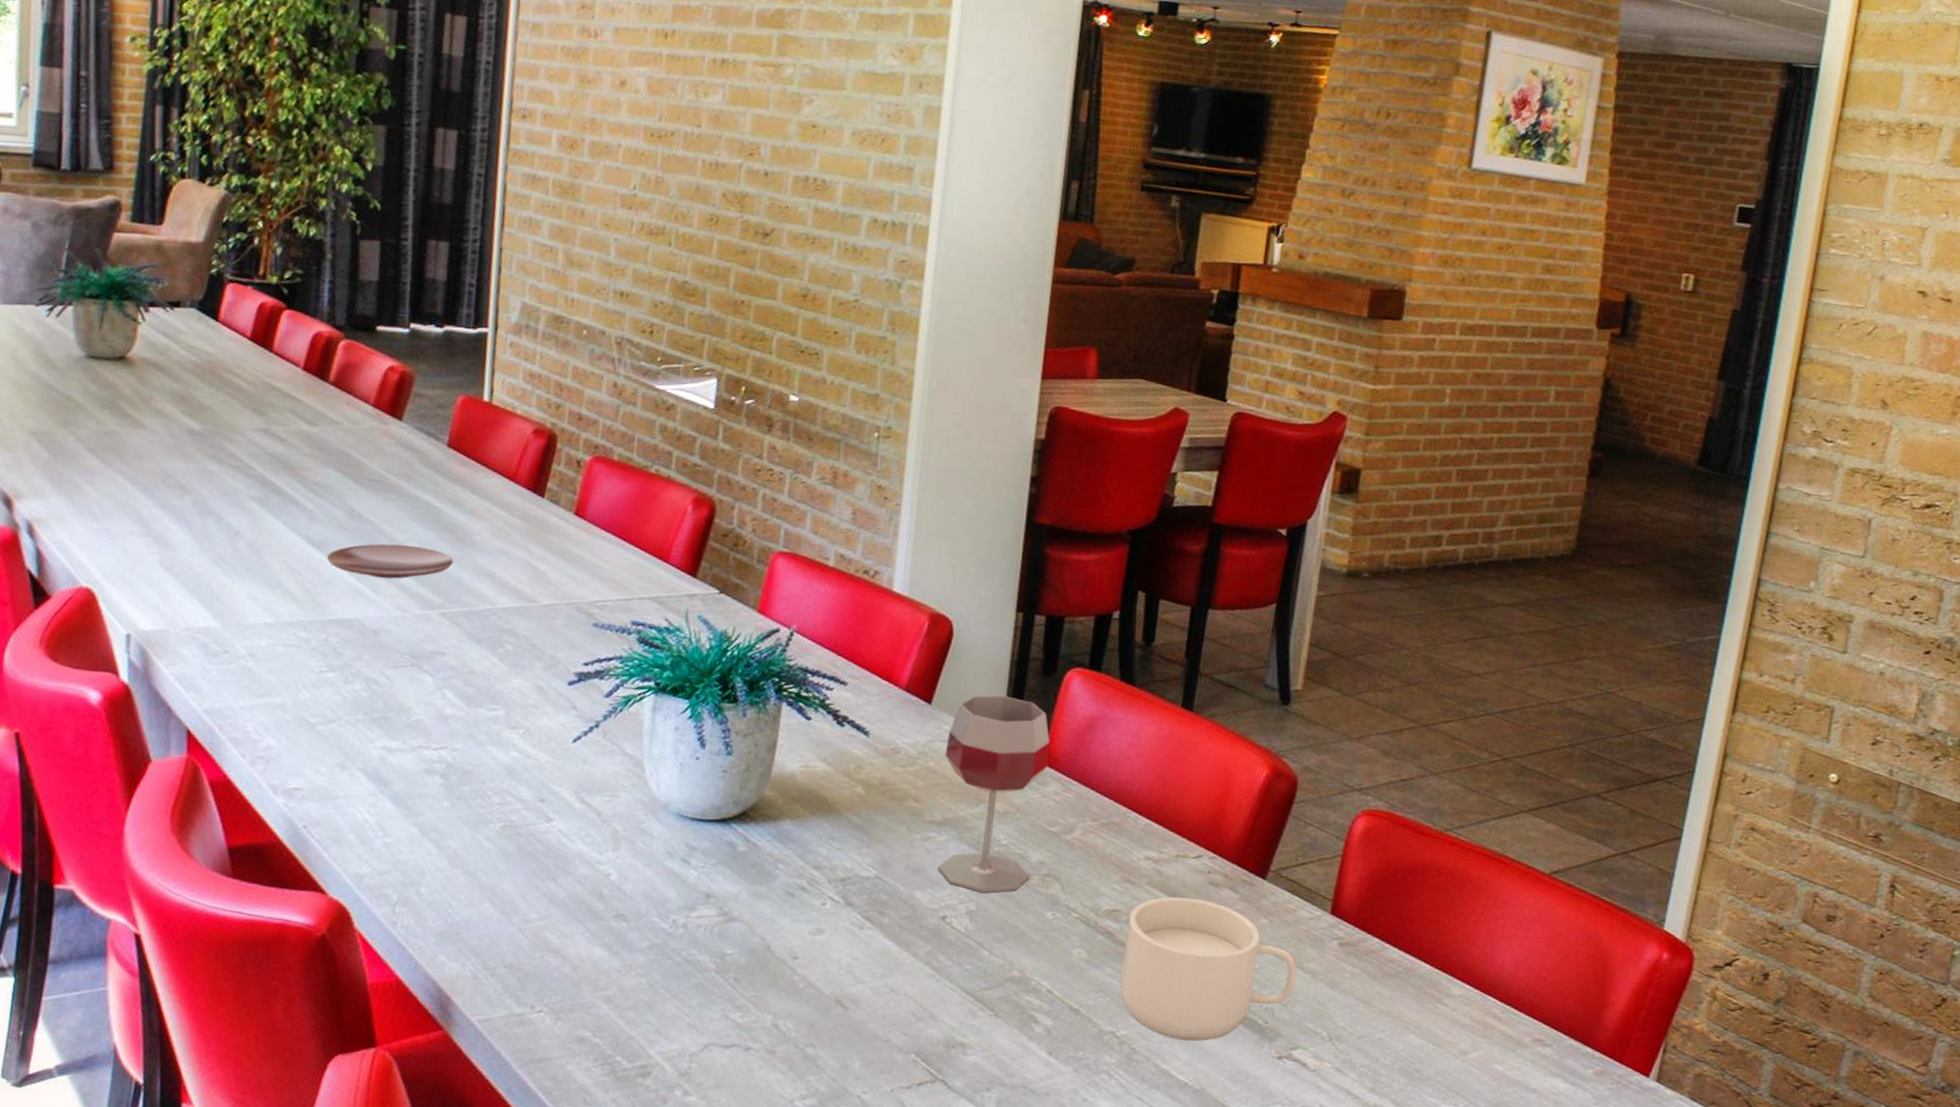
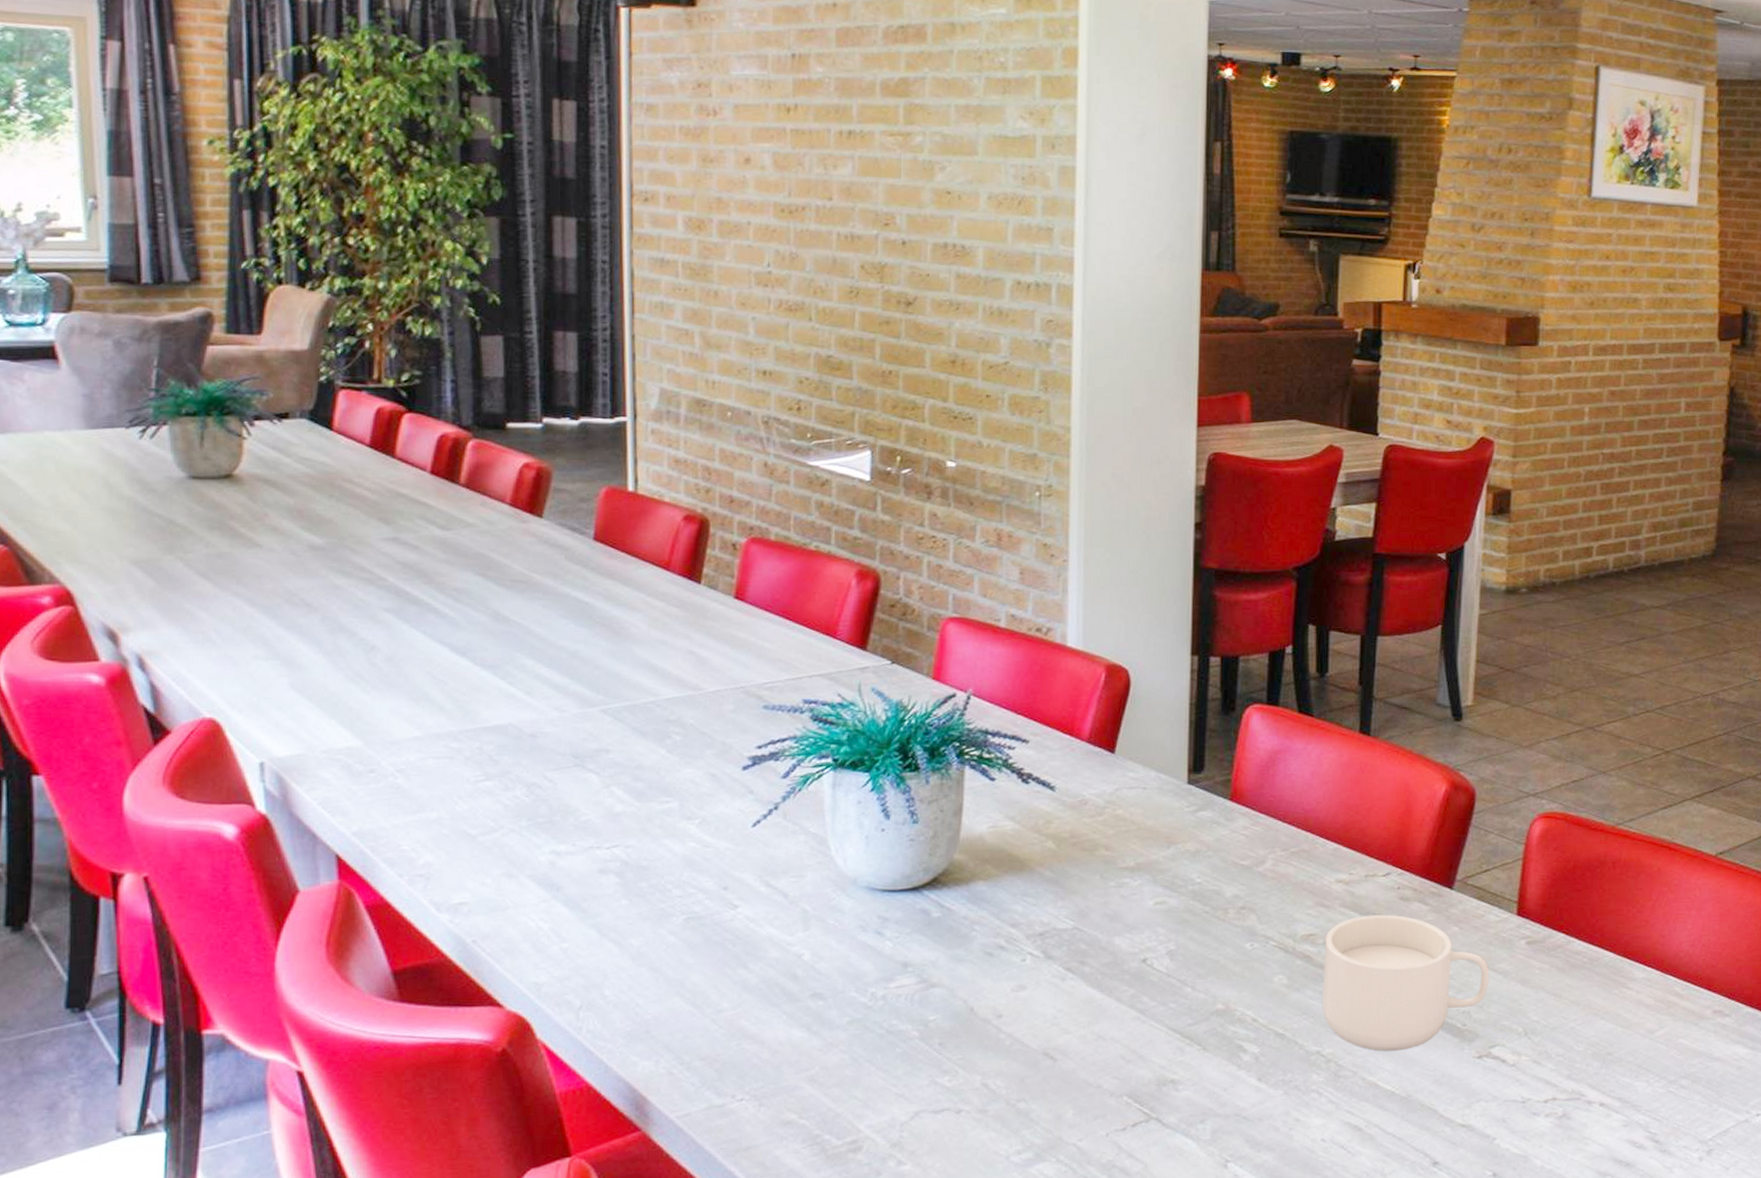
plate: present [326,543,454,579] -> none [473,644,610,679]
wineglass: present [937,695,1050,894] -> none [1132,738,1235,932]

